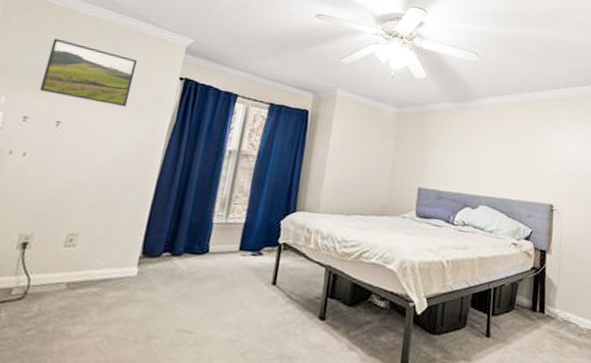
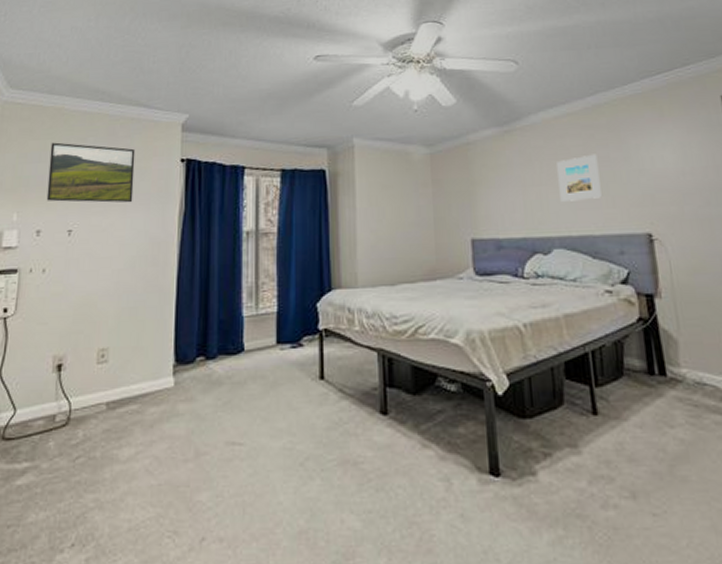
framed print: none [492,137,525,172] -> present [557,154,602,202]

